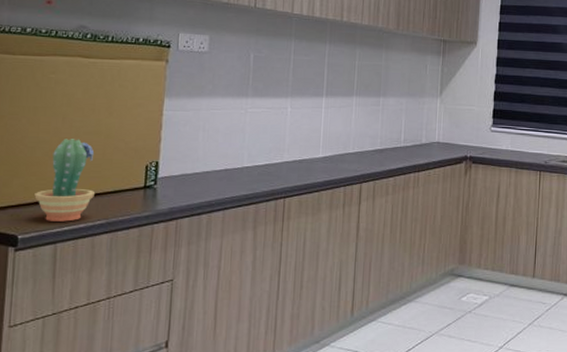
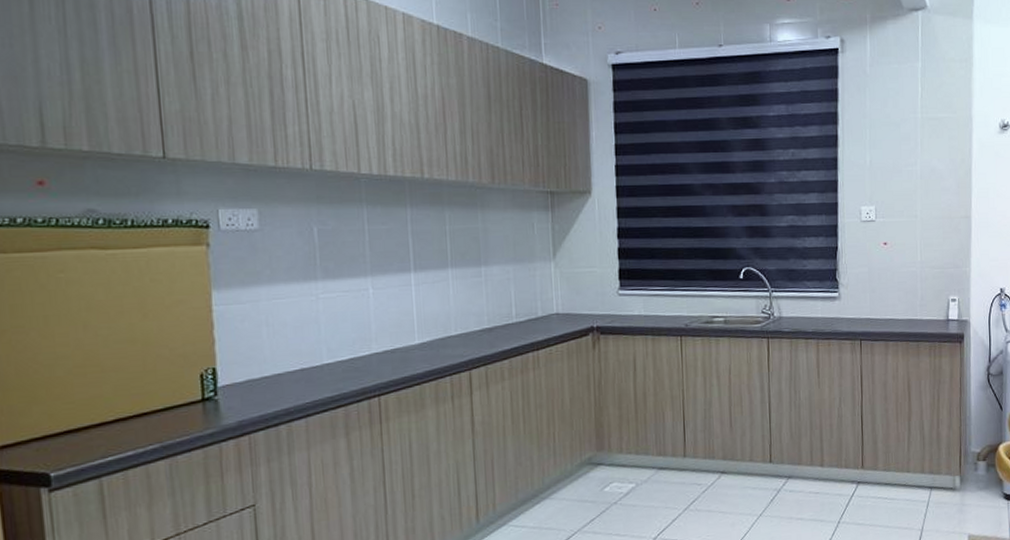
potted cactus: present [34,138,95,222] -> none [63,350,140,452]

